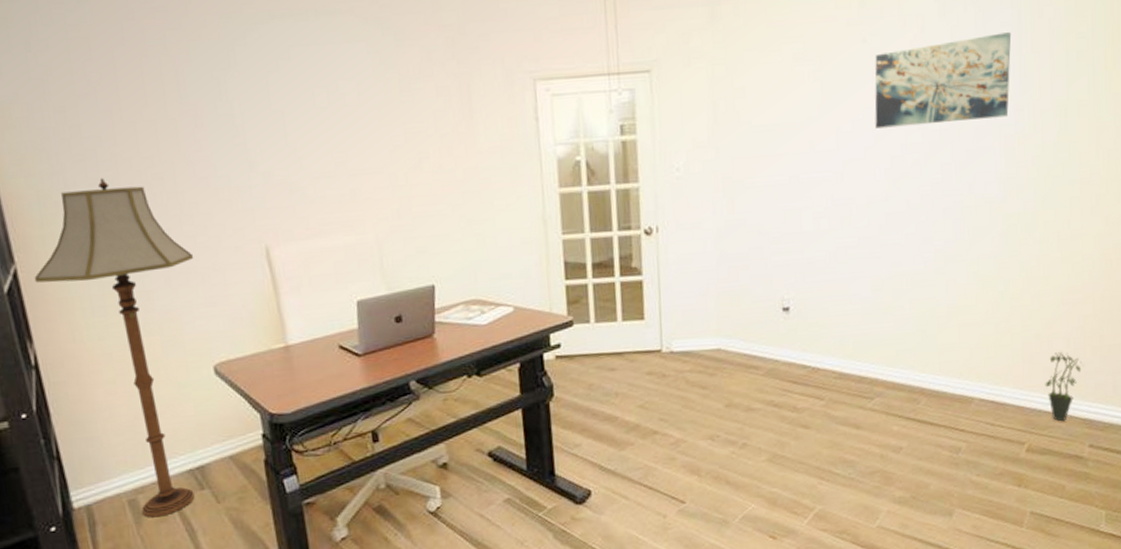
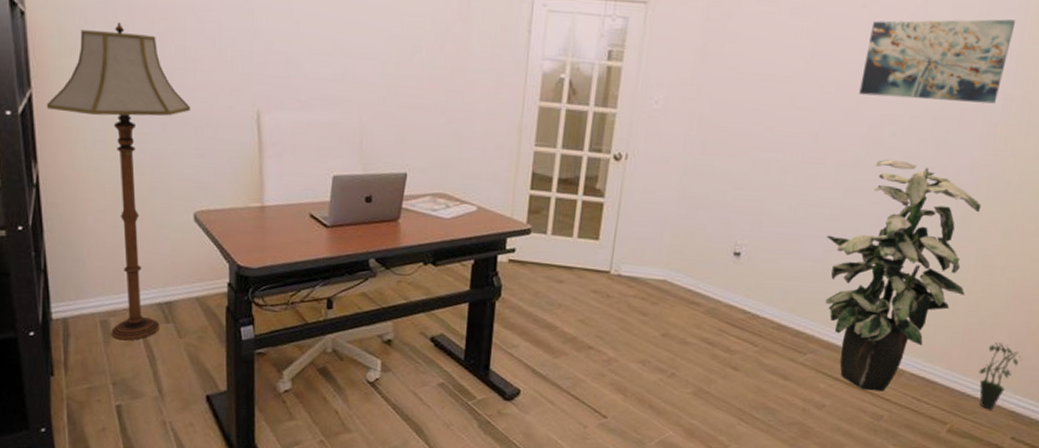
indoor plant: none [870,187,1017,425] -> present [825,159,982,392]

